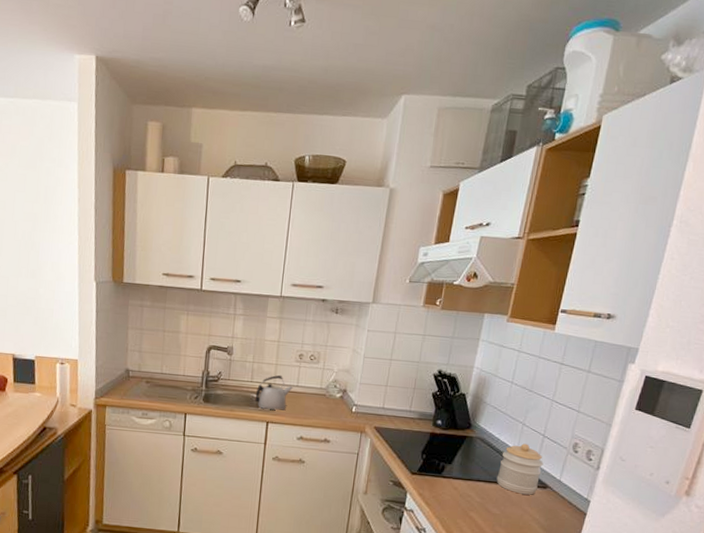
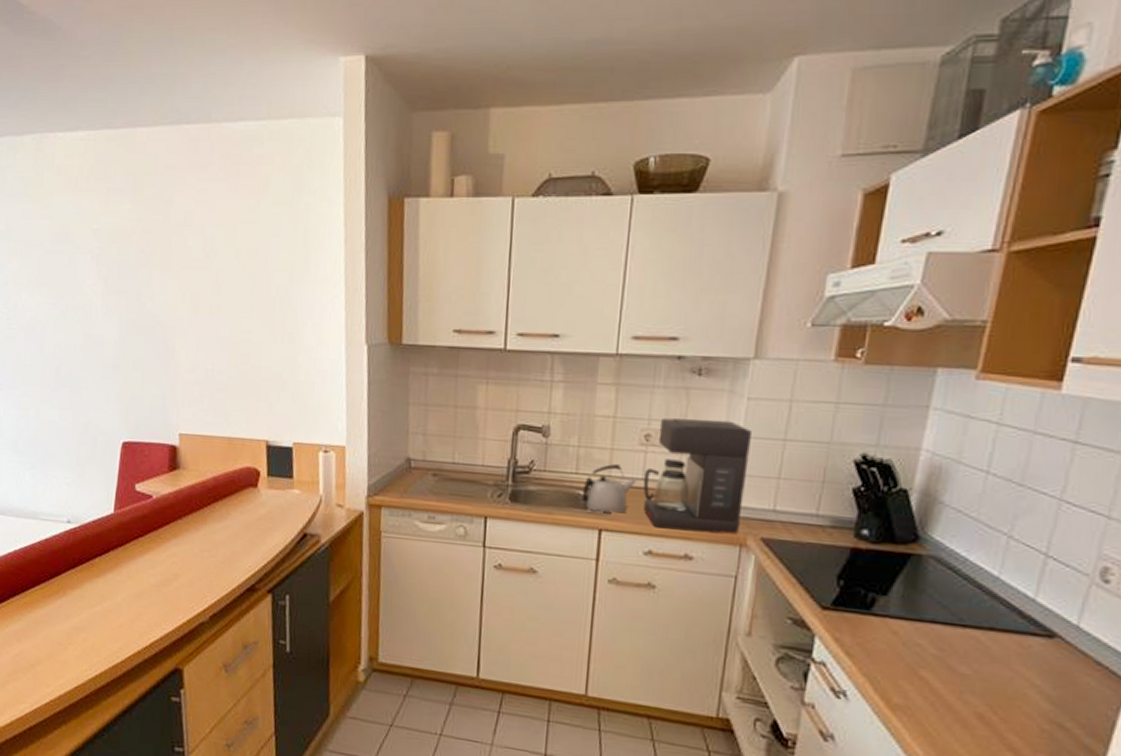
coffee maker: none [297,343,371,424] -> present [643,418,753,534]
jar: present [496,443,544,495] -> none [964,566,1048,648]

